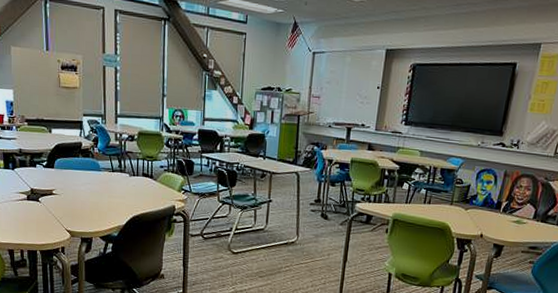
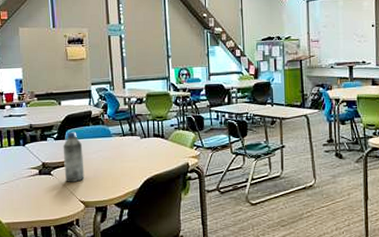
water bottle: none [51,161,72,211] -> present [63,131,85,182]

